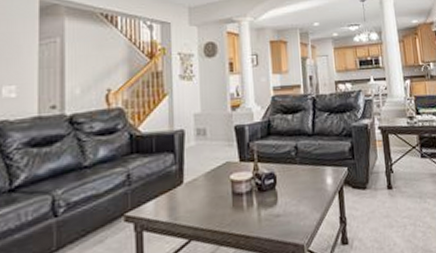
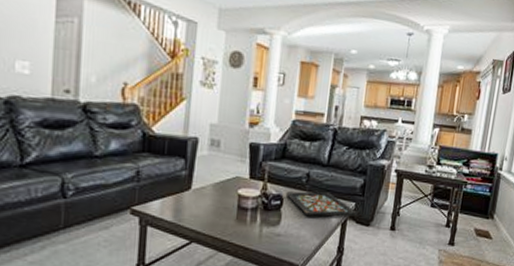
decorative tray: none [277,161,352,190] -> present [285,191,358,217]

